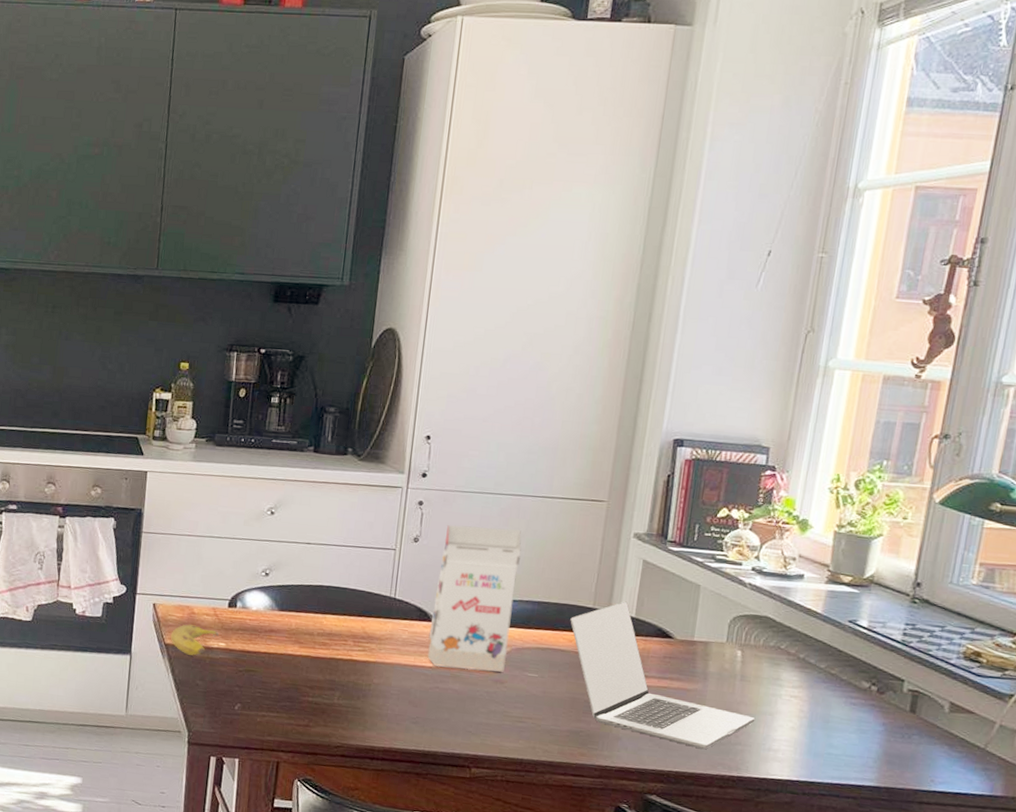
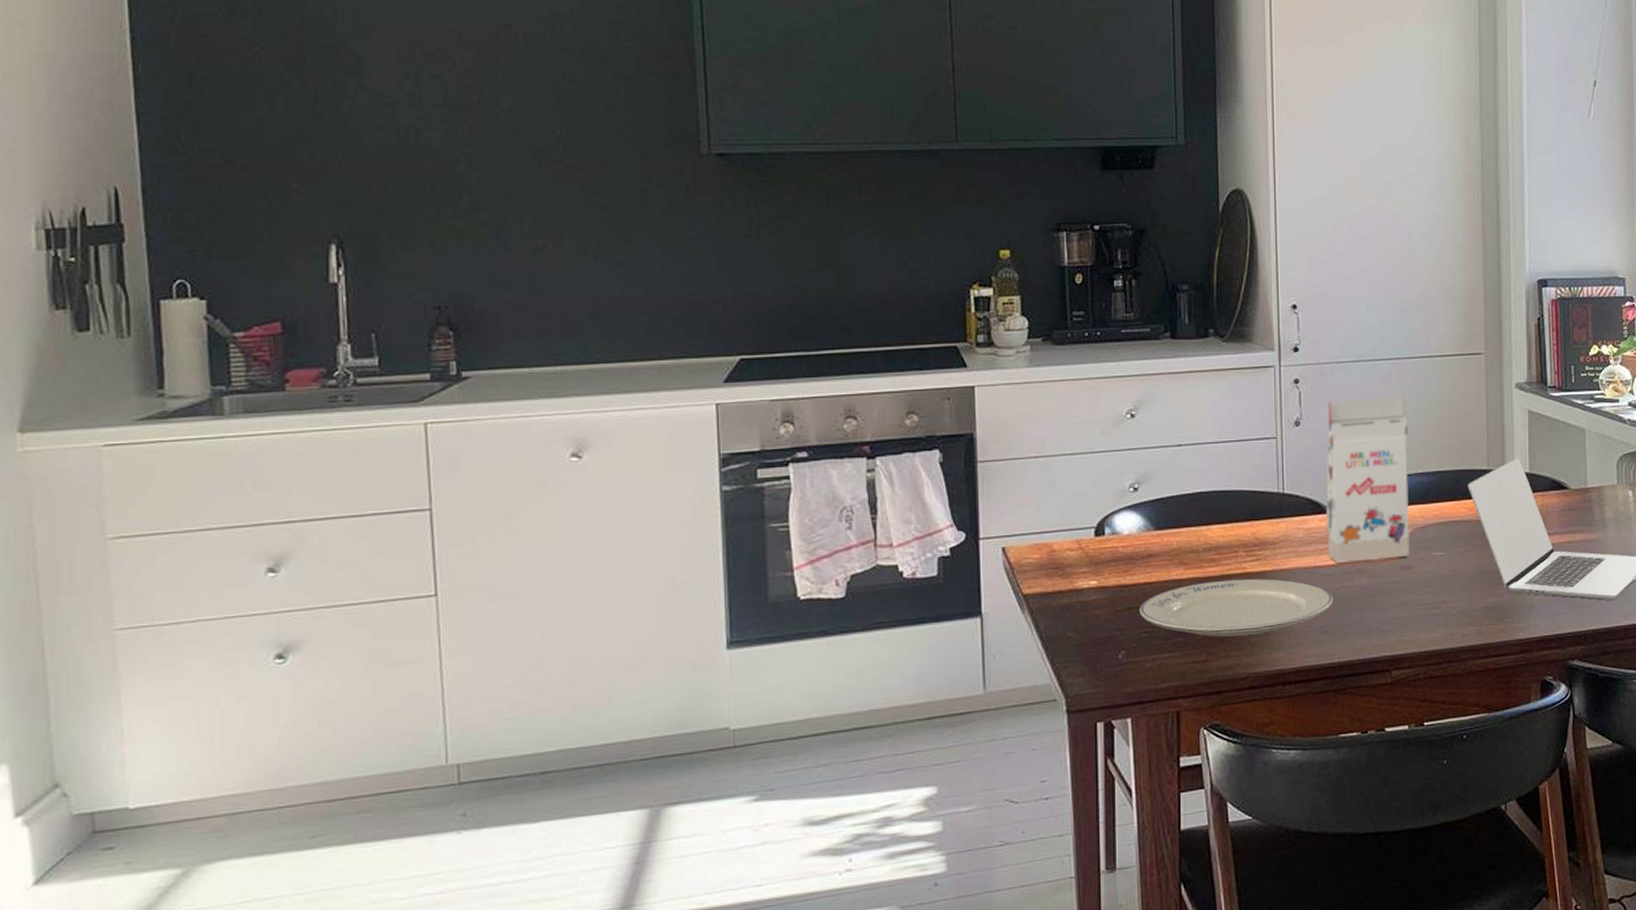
fruit: present [170,624,219,656] -> none [1028,565,1087,603]
plate: none [257,660,427,713] -> present [1140,578,1334,637]

